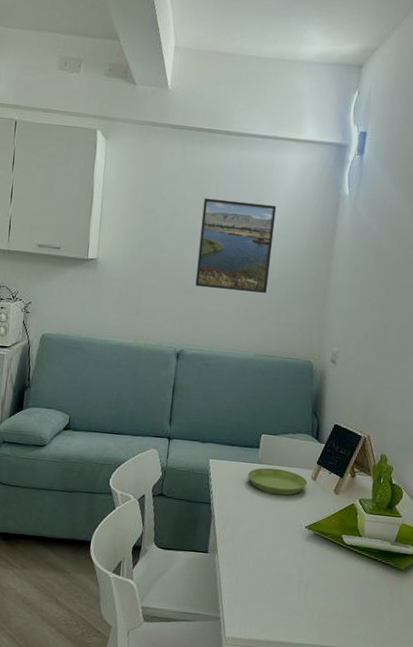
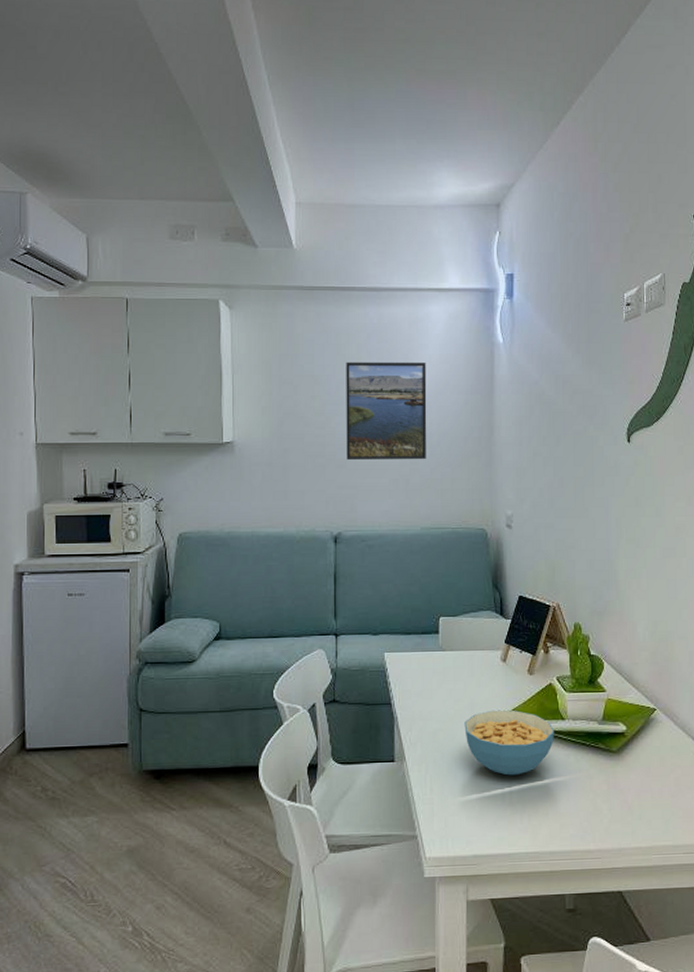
saucer: present [248,467,308,496] -> none [430,654,497,684]
cereal bowl: none [272,520,351,579] -> present [464,710,554,776]

